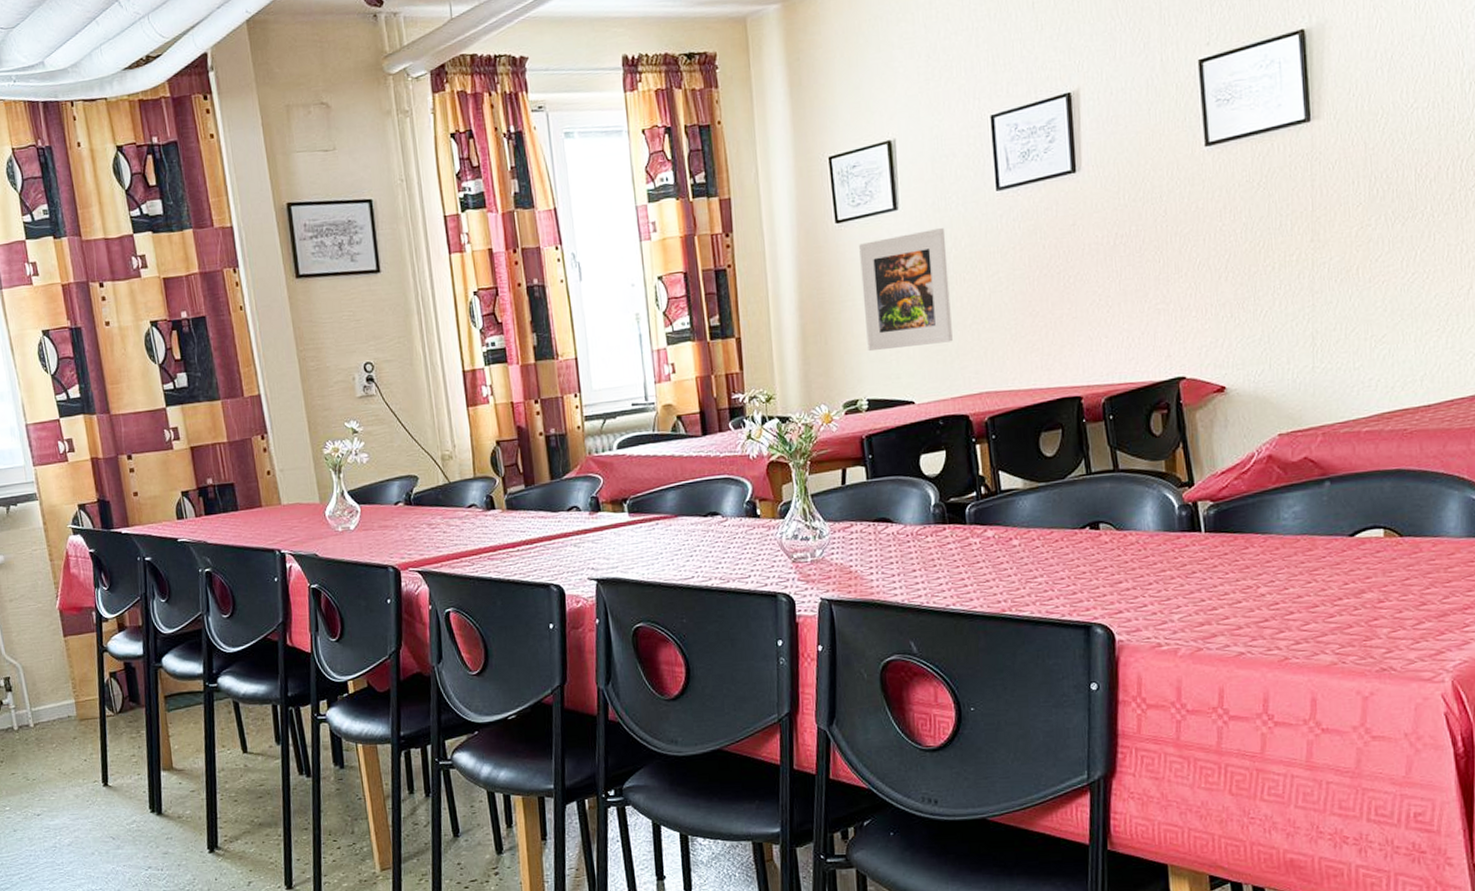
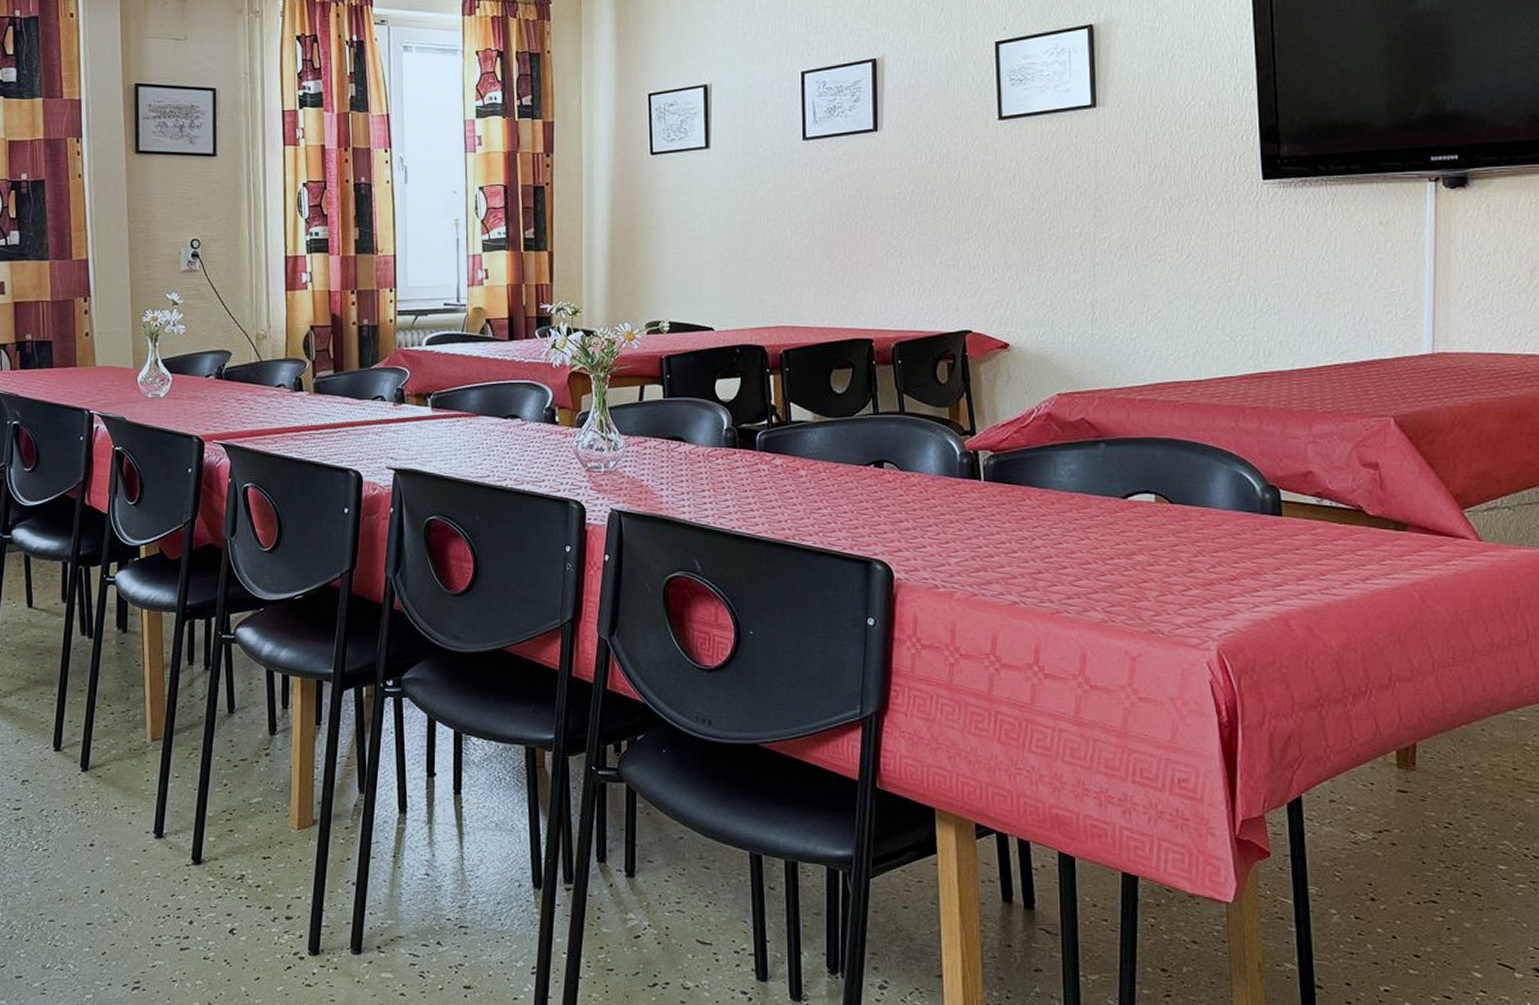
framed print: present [859,228,953,352] -> none [671,170,754,277]

